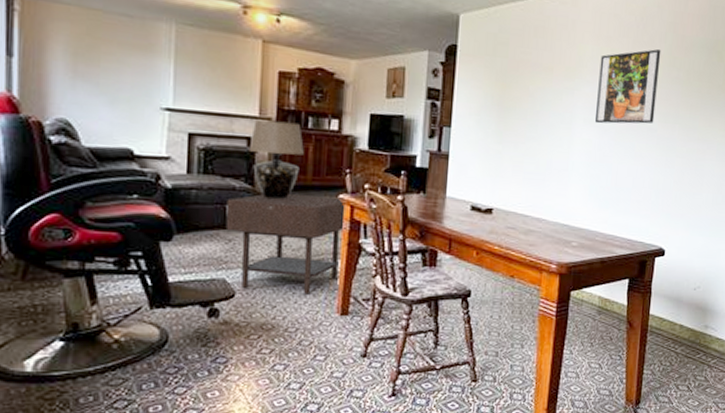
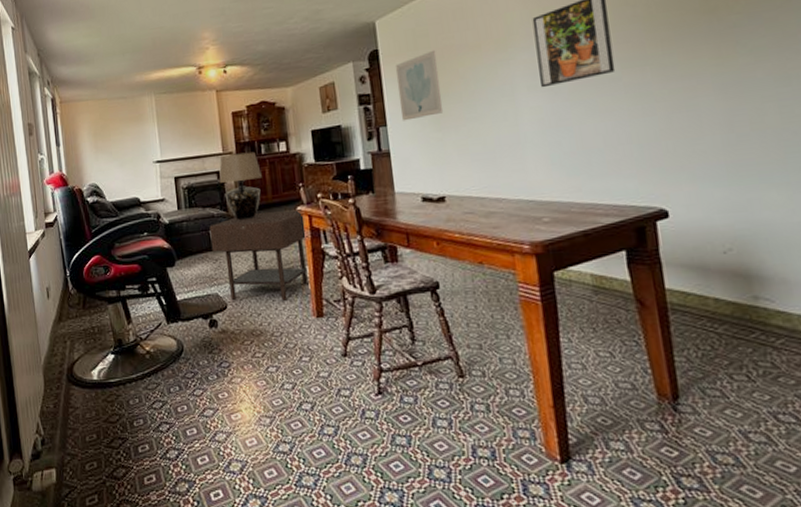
wall art: none [466,61,512,127] -> present [395,49,444,121]

